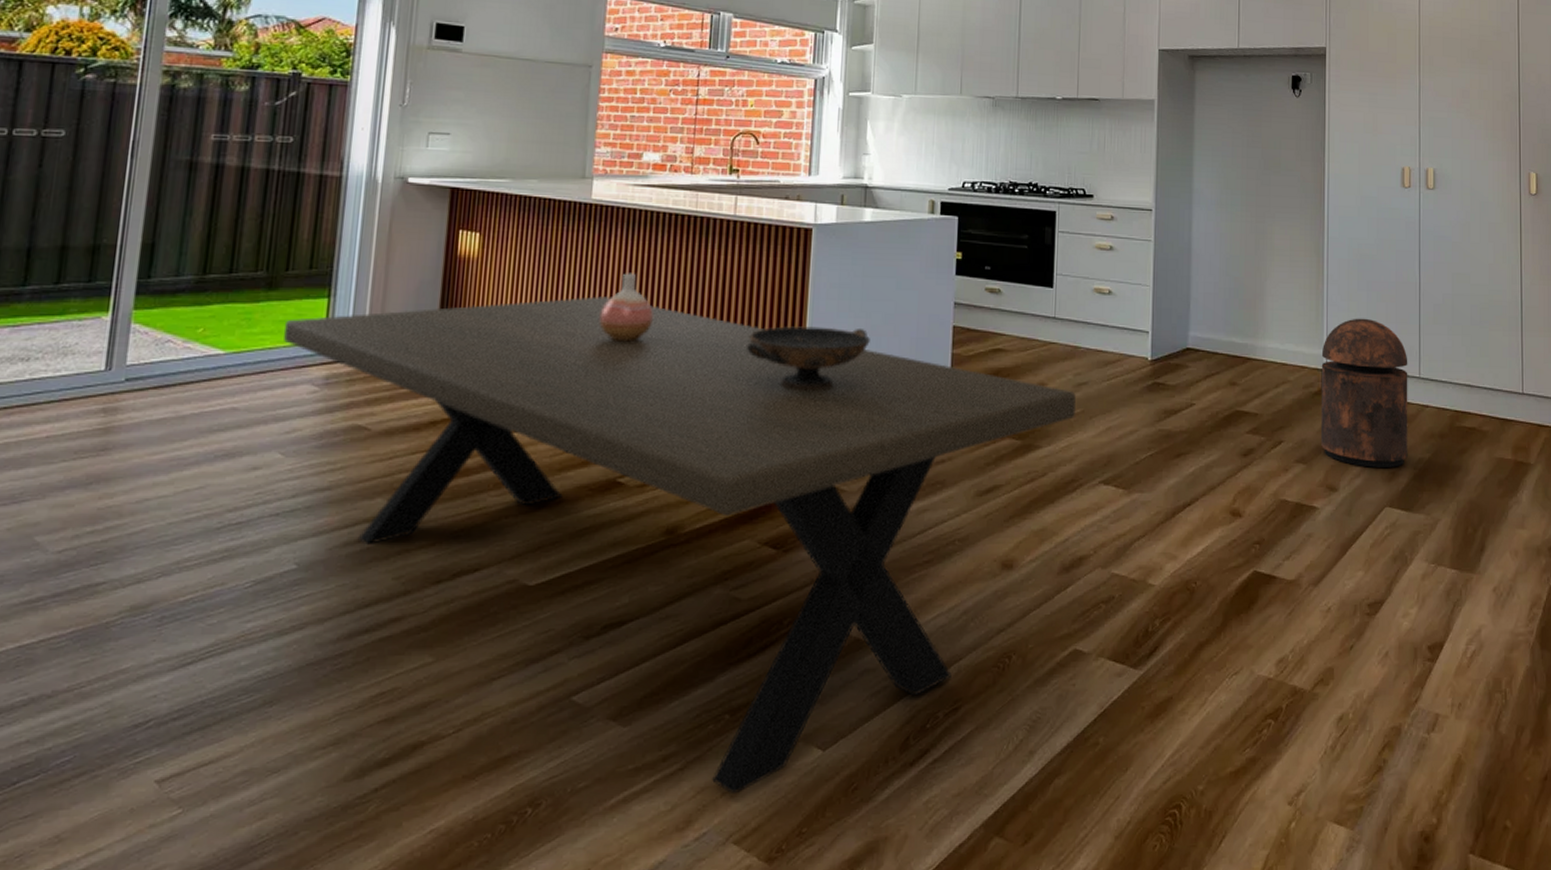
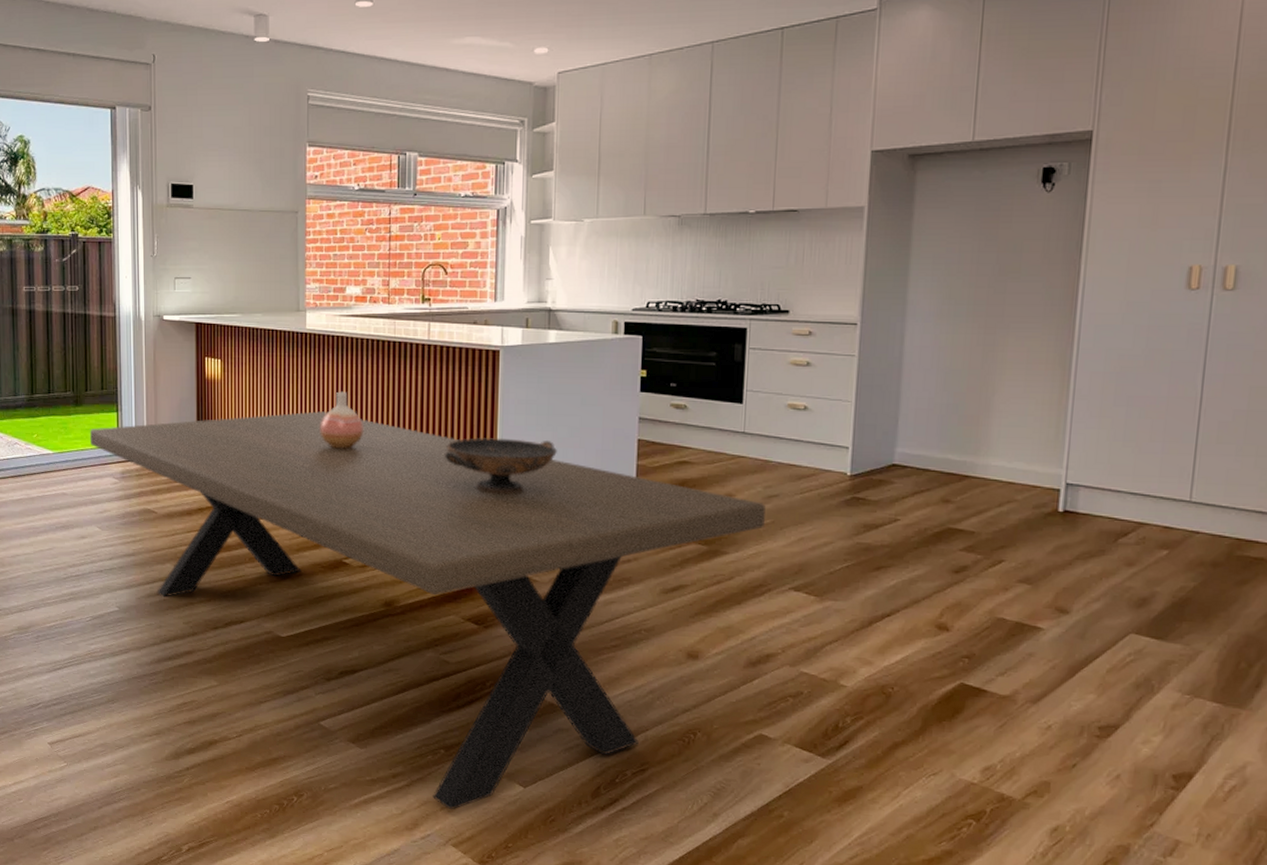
trash can: present [1320,318,1408,467] -> none [1051,436,1176,594]

